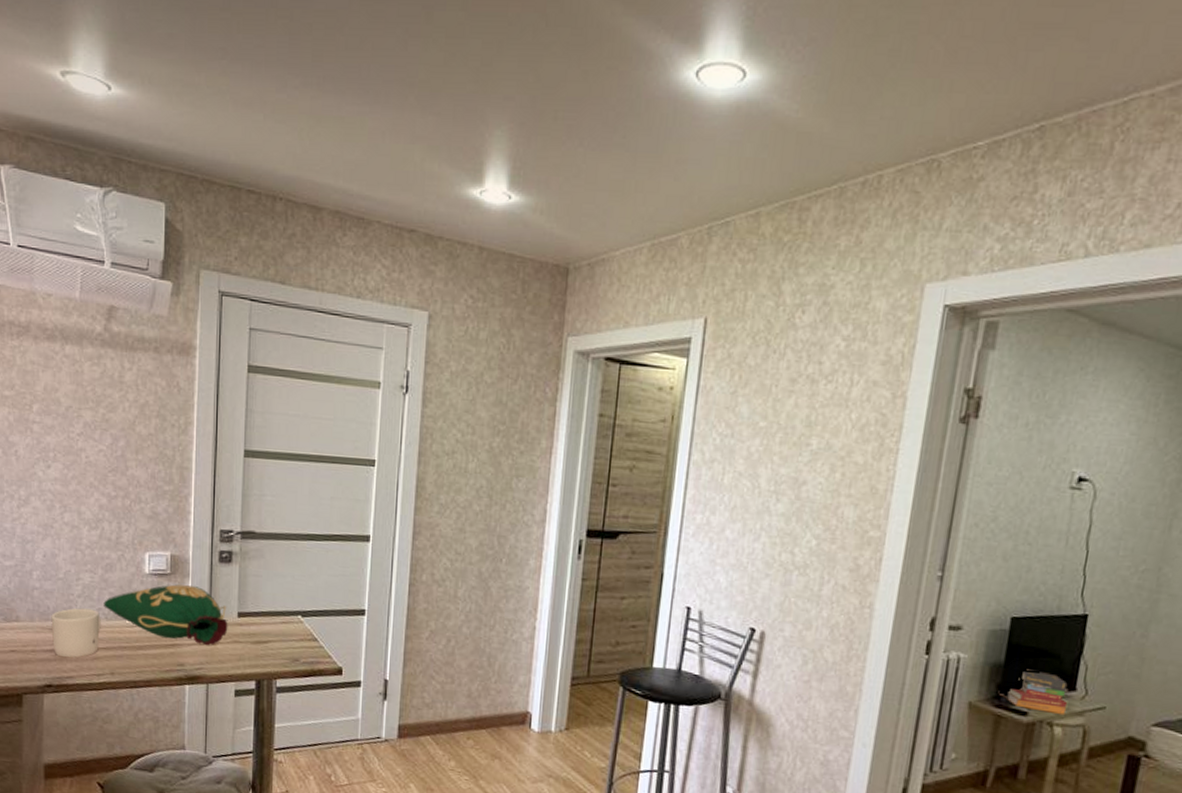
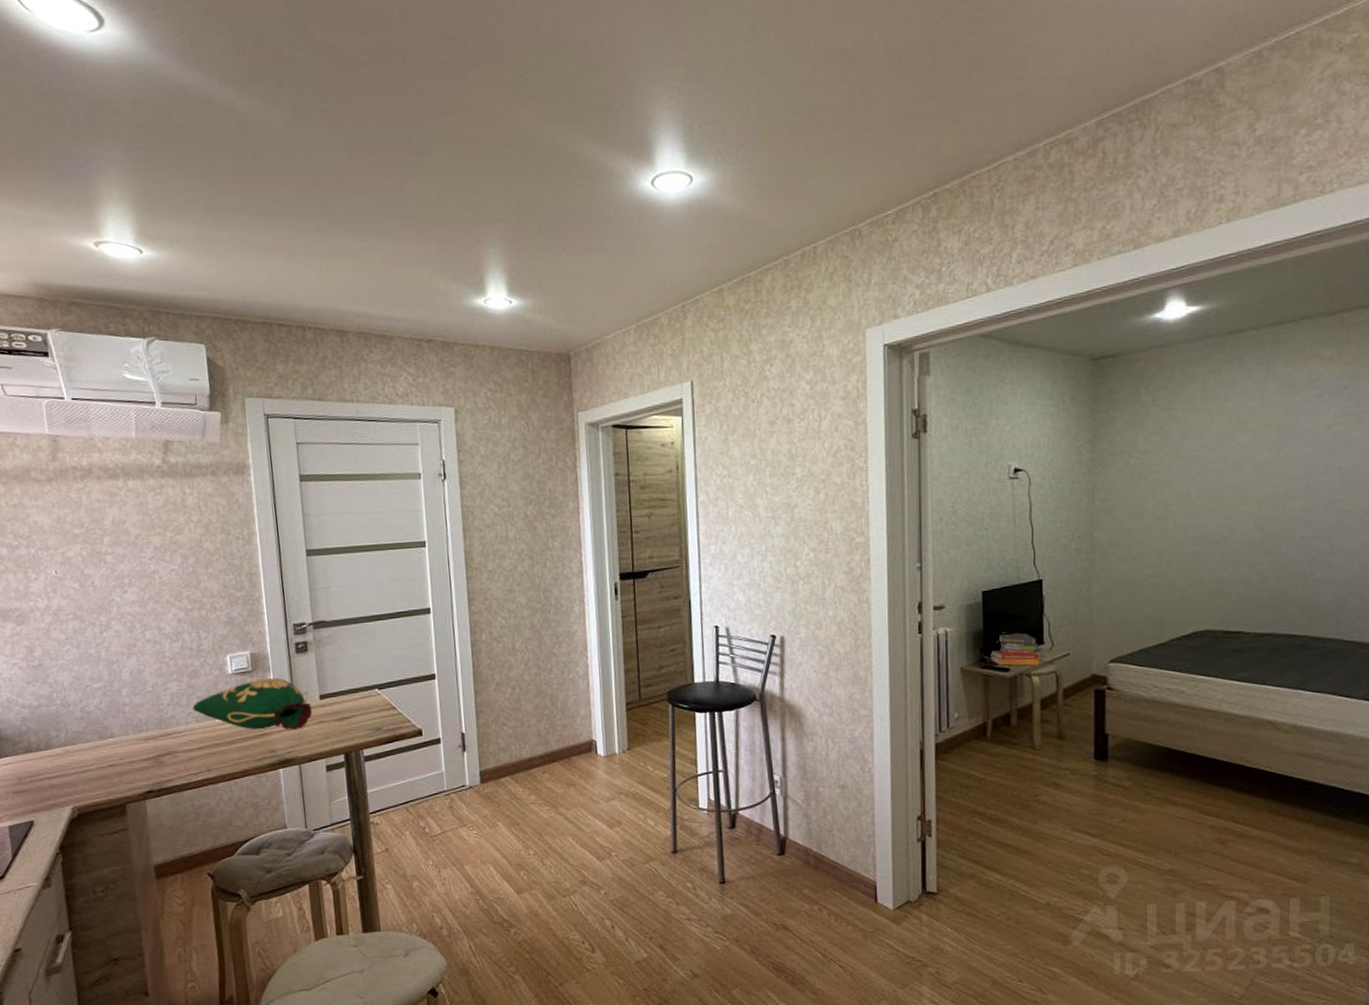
mug: present [51,608,101,659] -> none [144,714,193,764]

